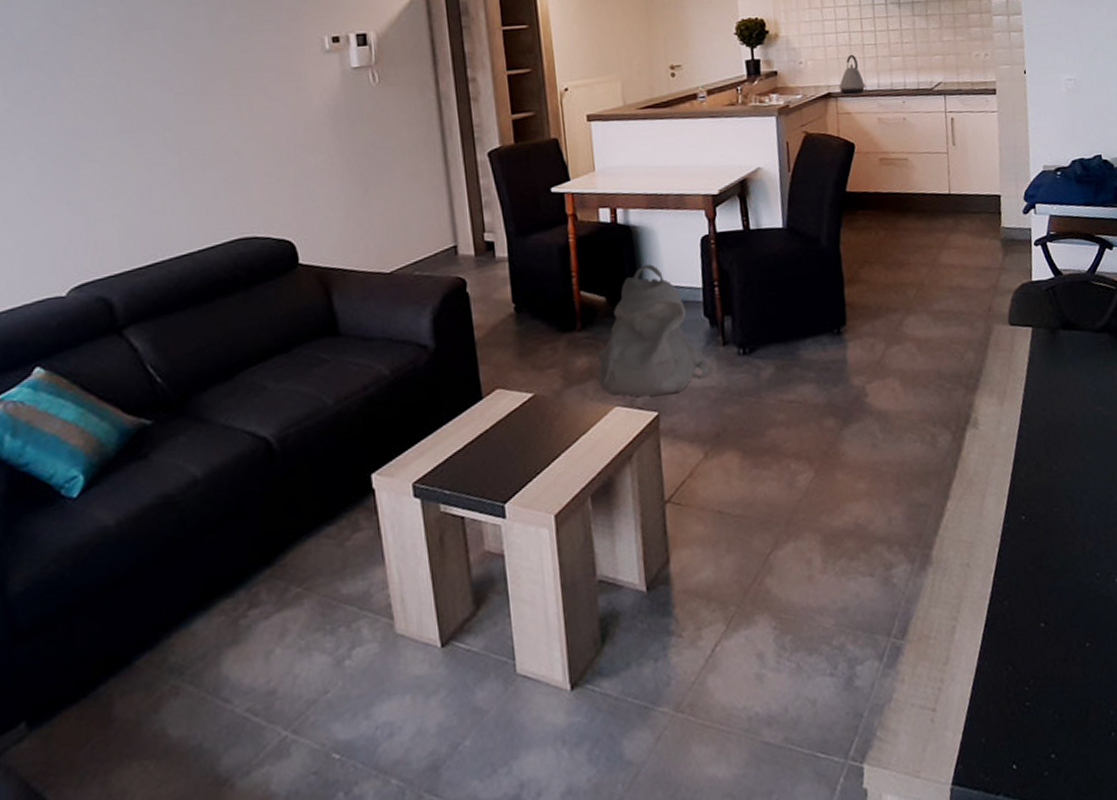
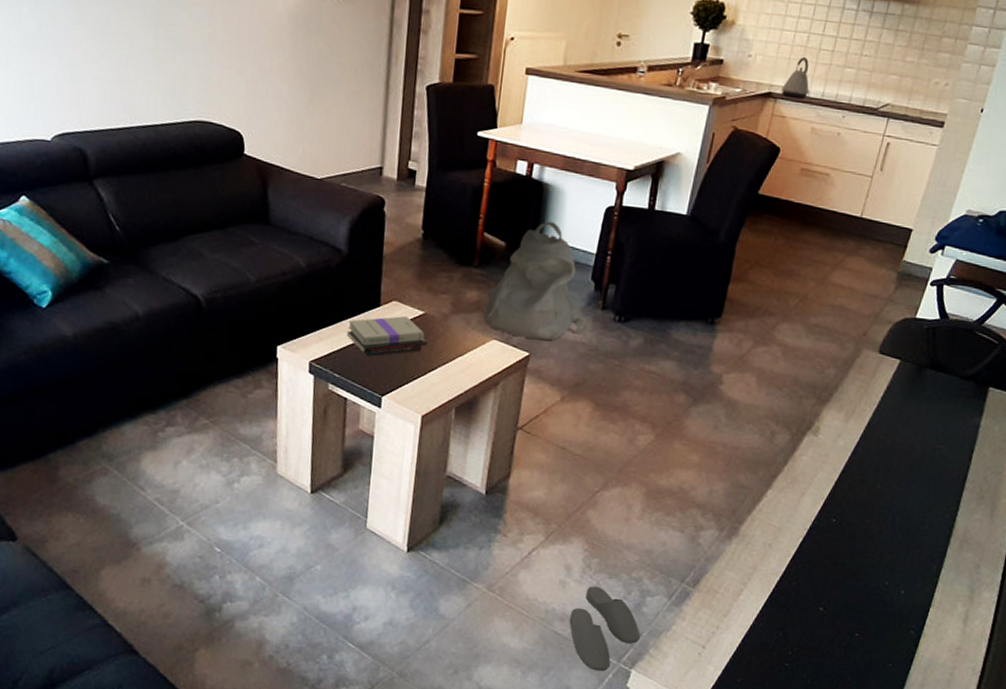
books: none [449,402,545,460] -> present [346,315,428,357]
slippers: none [776,669,862,779] -> present [569,586,640,672]

